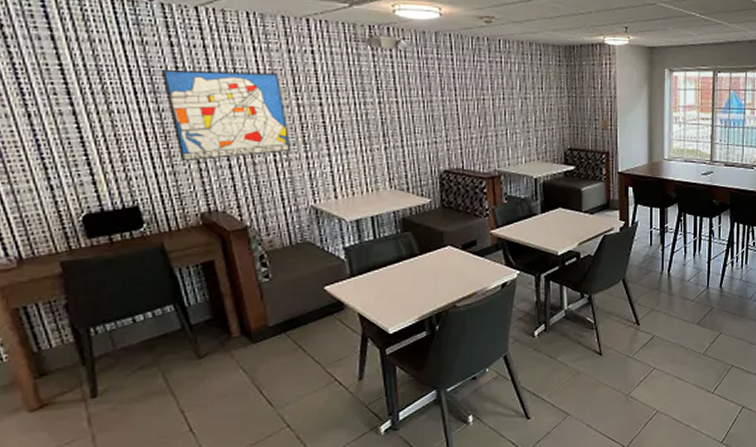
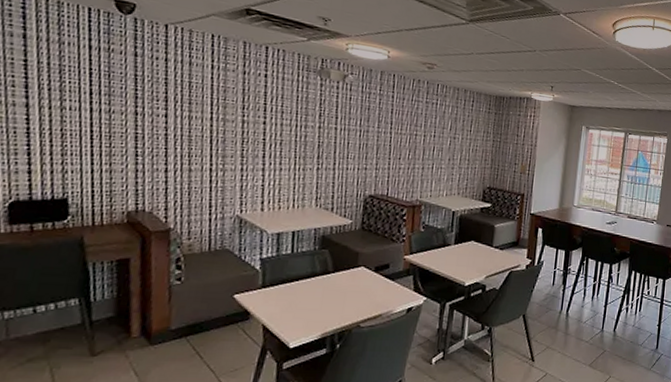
wall art: present [160,70,292,162] -> none [119,76,231,164]

